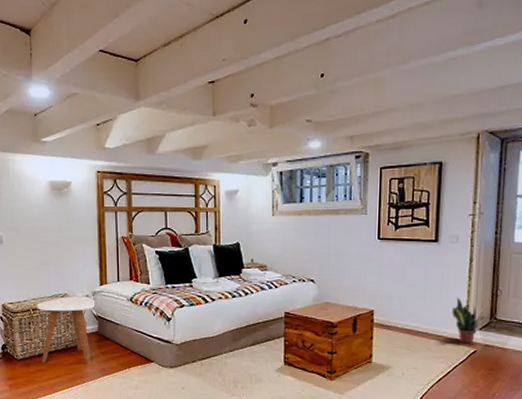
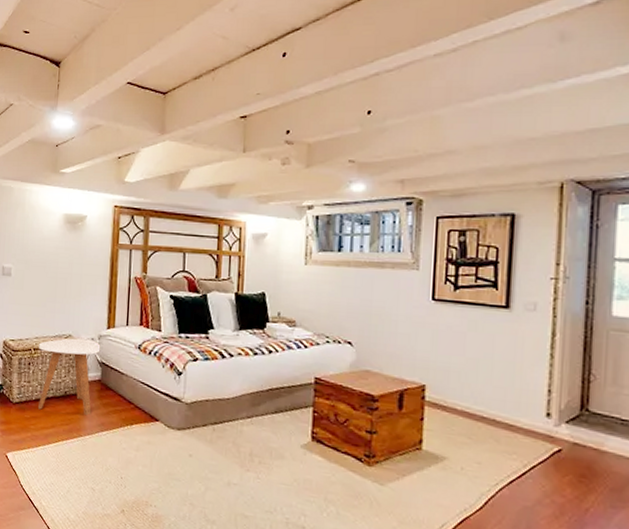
potted plant: present [451,297,486,343] -> none [527,378,575,439]

